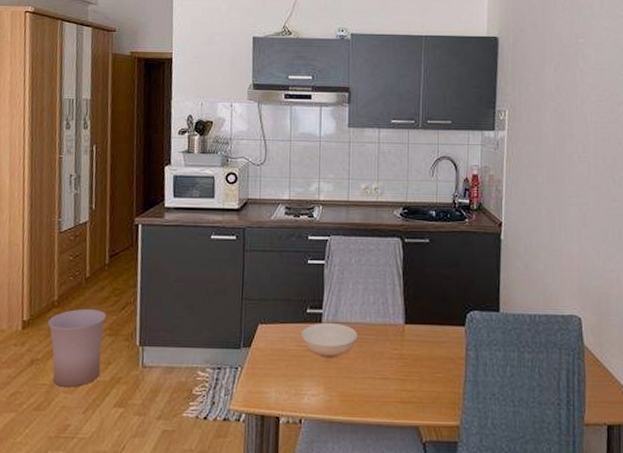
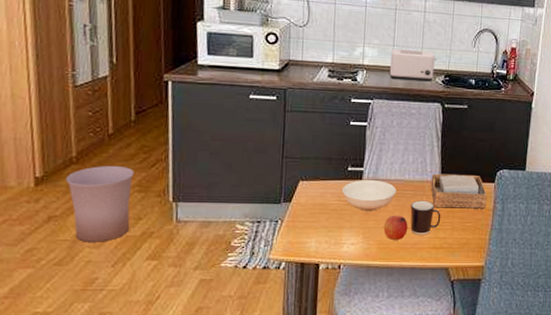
toaster: none [345,181,394,215] -> present [389,48,437,82]
fruit: none [345,362,372,392] -> present [383,215,408,240]
mug: none [373,346,407,387] -> present [410,200,441,235]
napkin holder: none [394,315,458,357] -> present [431,173,488,209]

